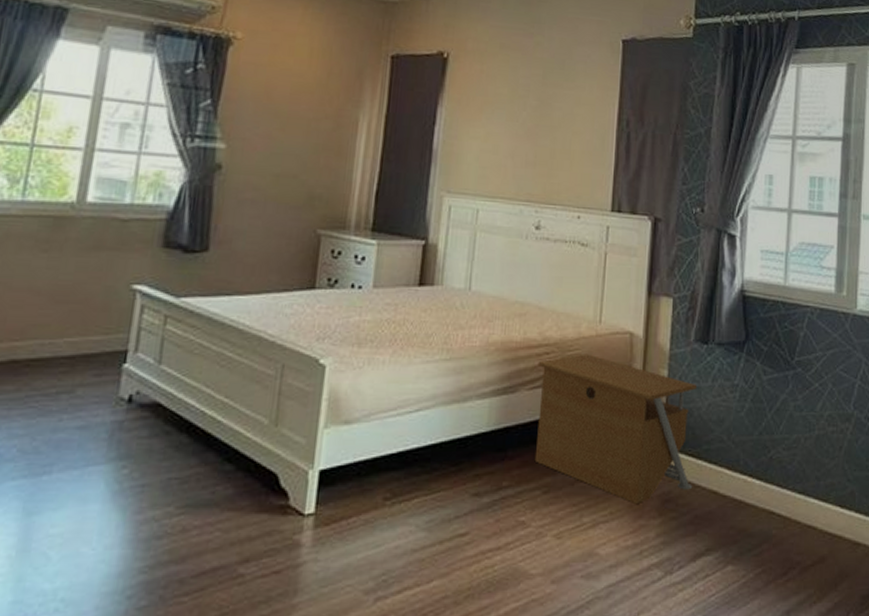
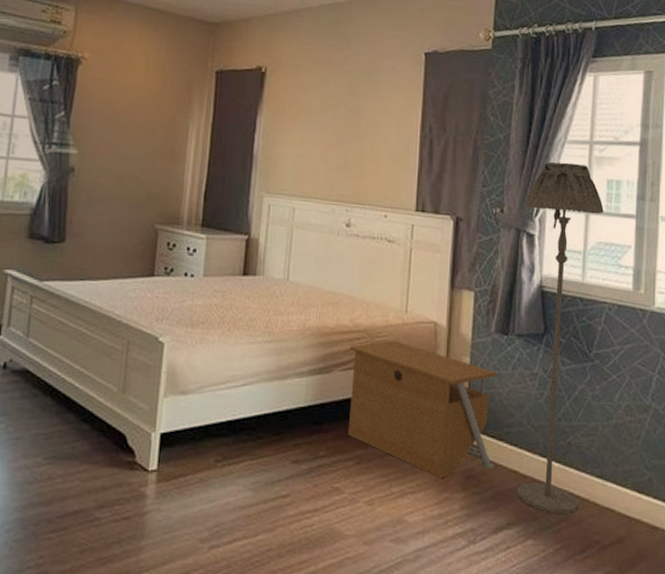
floor lamp: none [717,158,806,535] -> present [517,162,604,514]

